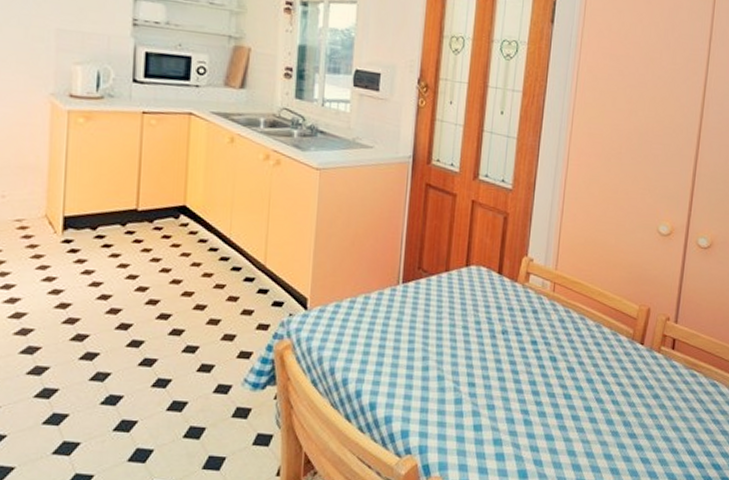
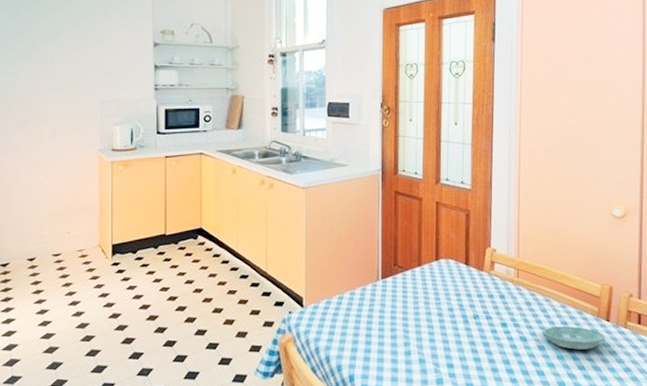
saucer: none [575,347,638,374] -> present [544,326,606,350]

